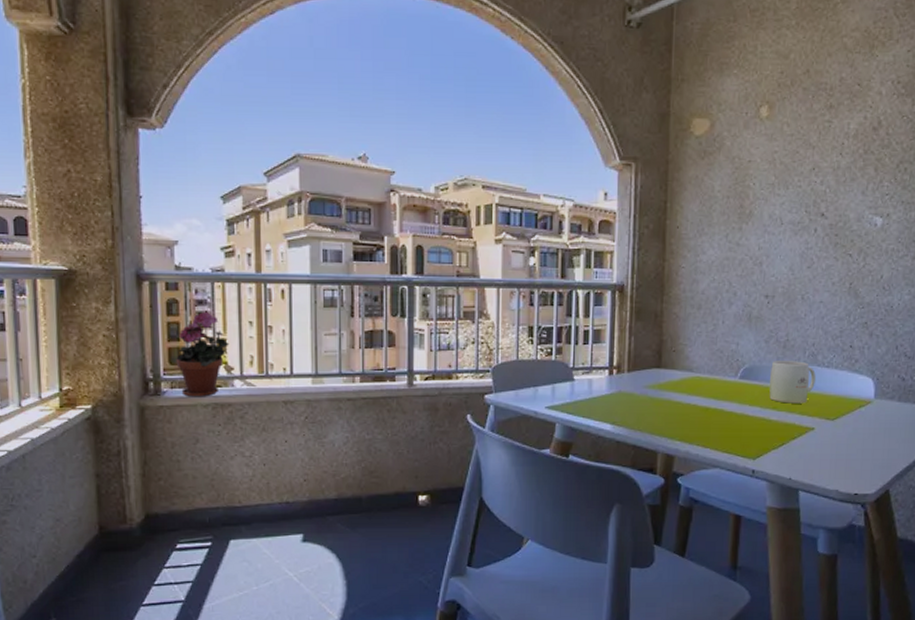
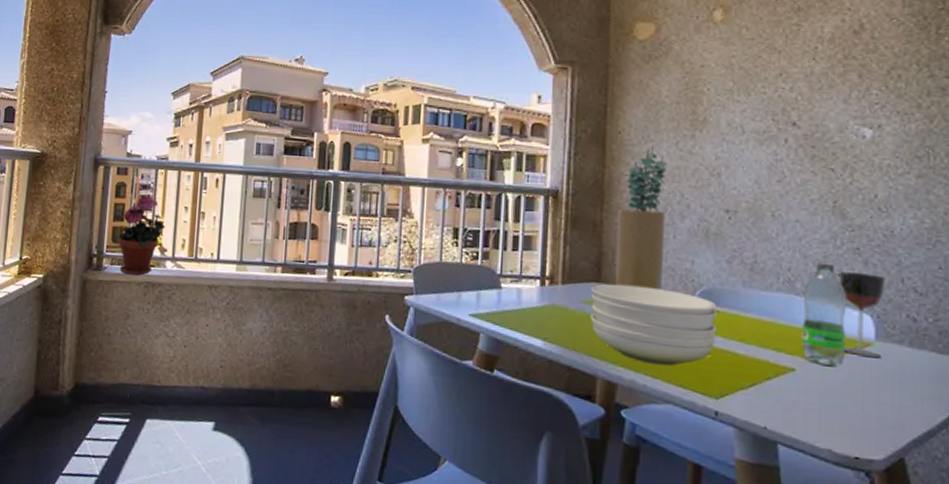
bowl: none [652,368,757,436] -> present [590,284,718,367]
vase: none [673,239,719,371] -> present [615,146,667,291]
mug: present [769,361,816,404] -> none [733,284,794,338]
bottle: none [820,337,856,424] -> present [801,262,847,367]
wineglass: none [850,344,885,413] -> present [838,272,886,358]

